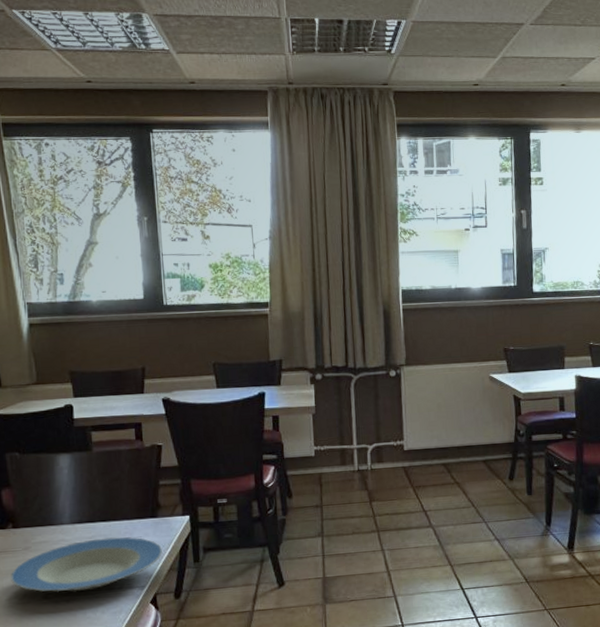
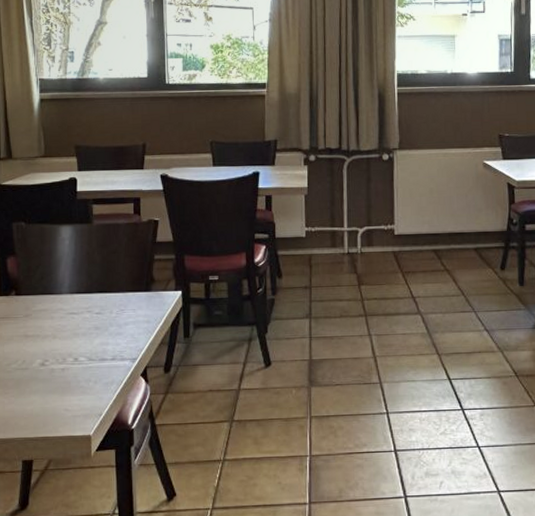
plate: present [11,537,163,592] -> none [11,309,155,361]

